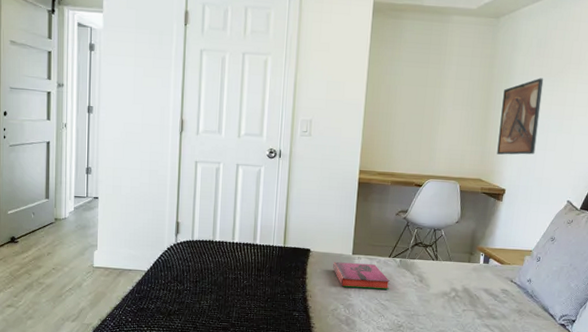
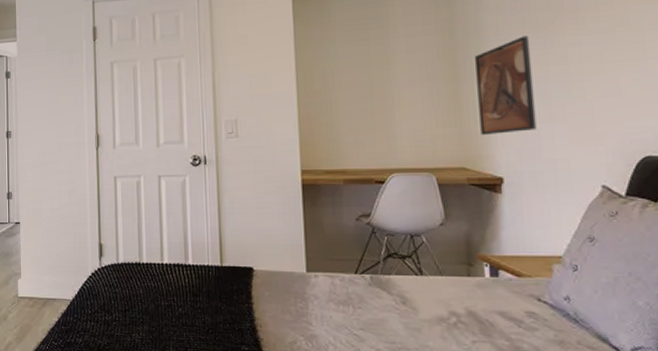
hardback book: present [332,262,390,290] -> none [283,282,362,316]

